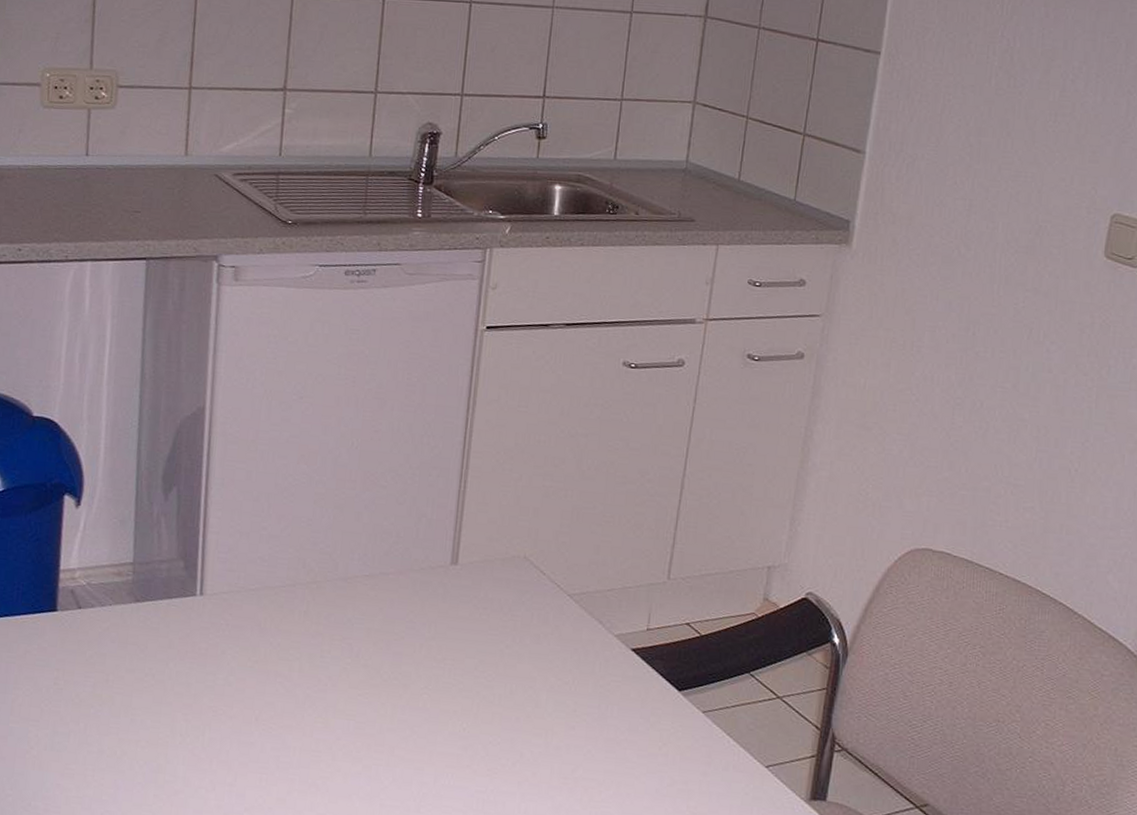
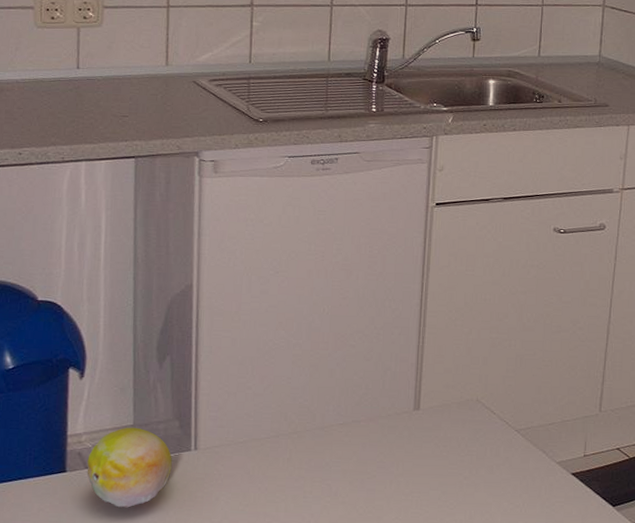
fruit: none [79,565,175,656] -> present [87,427,172,508]

